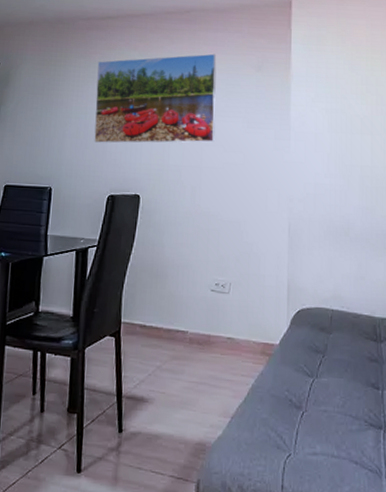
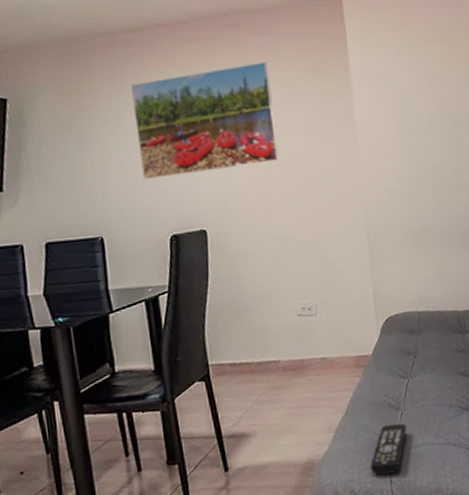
remote control: none [263,423,306,478] -> present [370,423,407,476]

